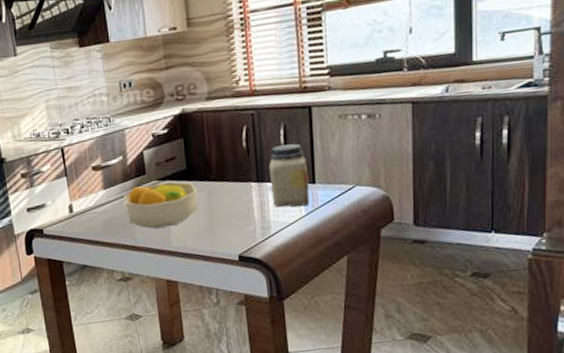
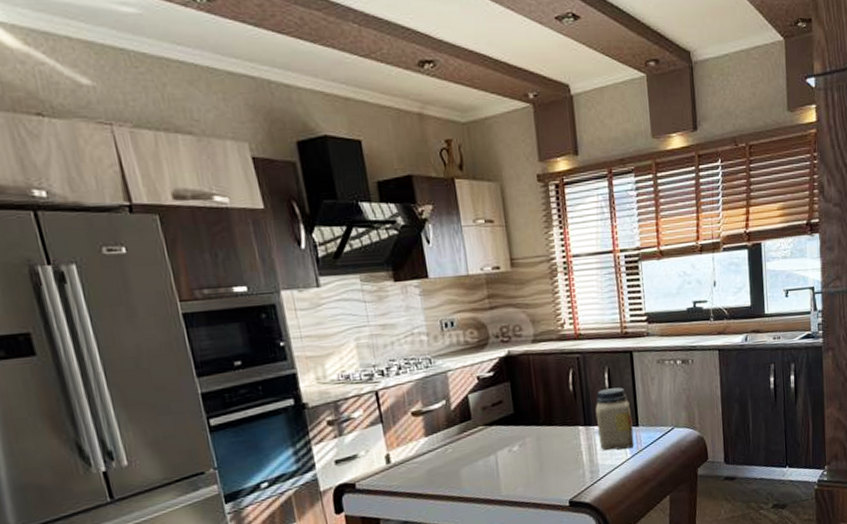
fruit bowl: present [123,181,198,229] -> none [448,427,527,477]

